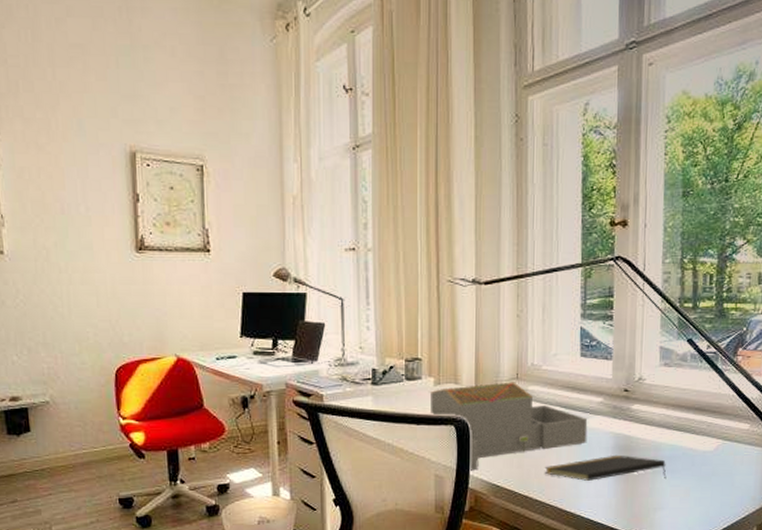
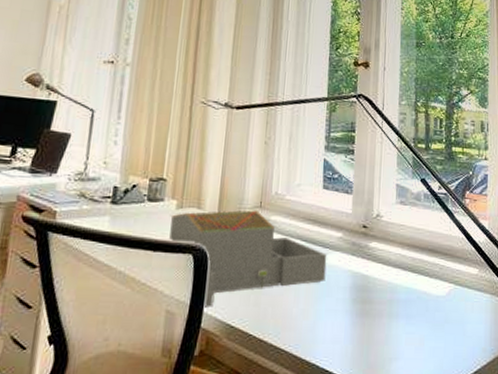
notepad: present [545,454,667,481] -> none [282,295,402,326]

